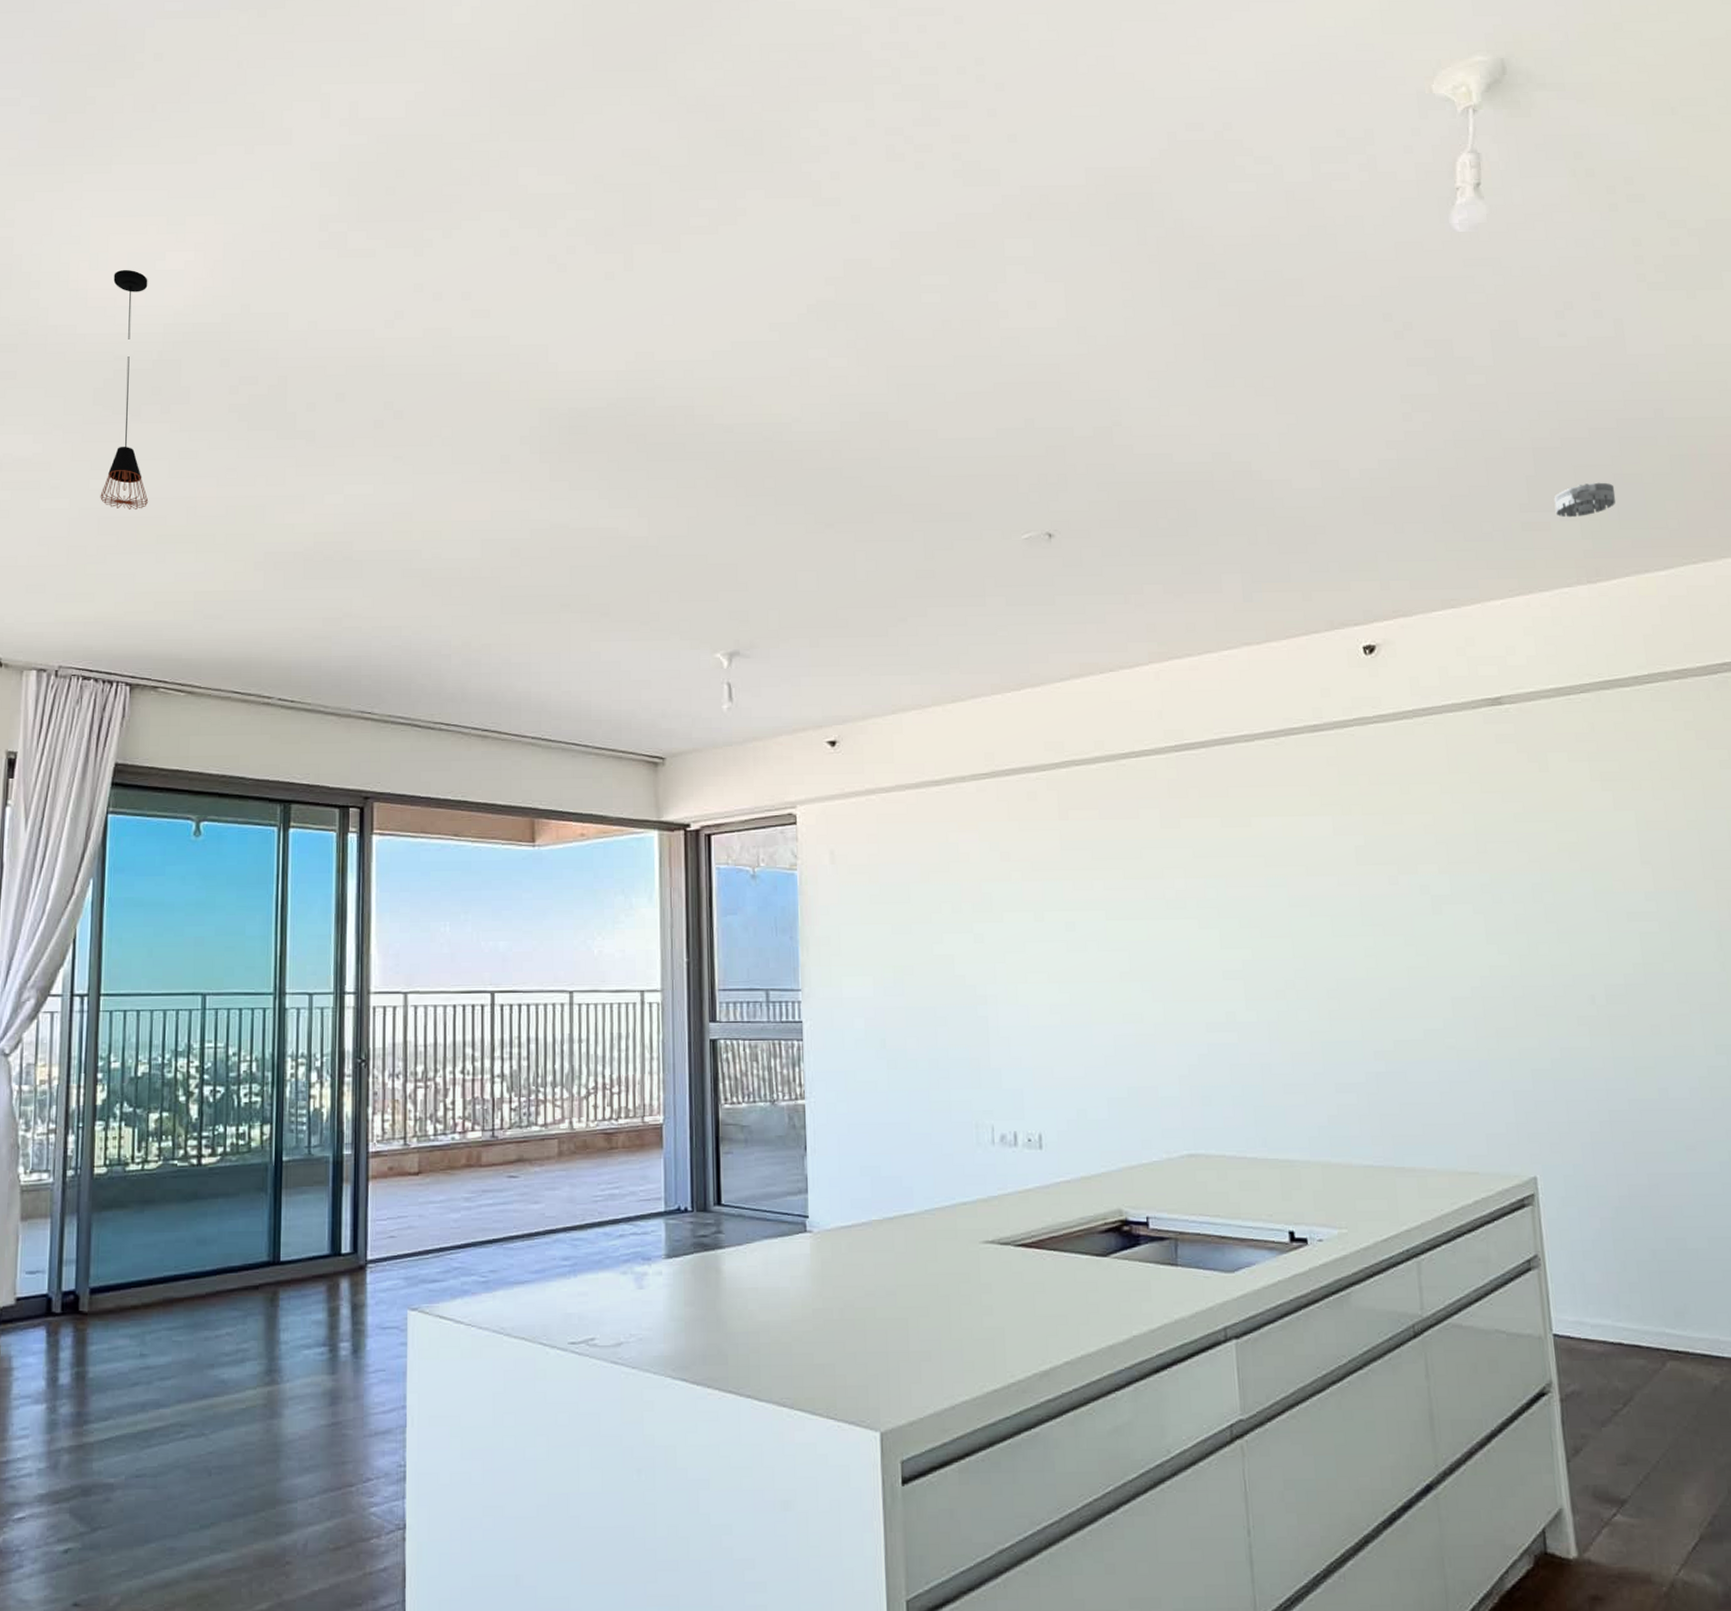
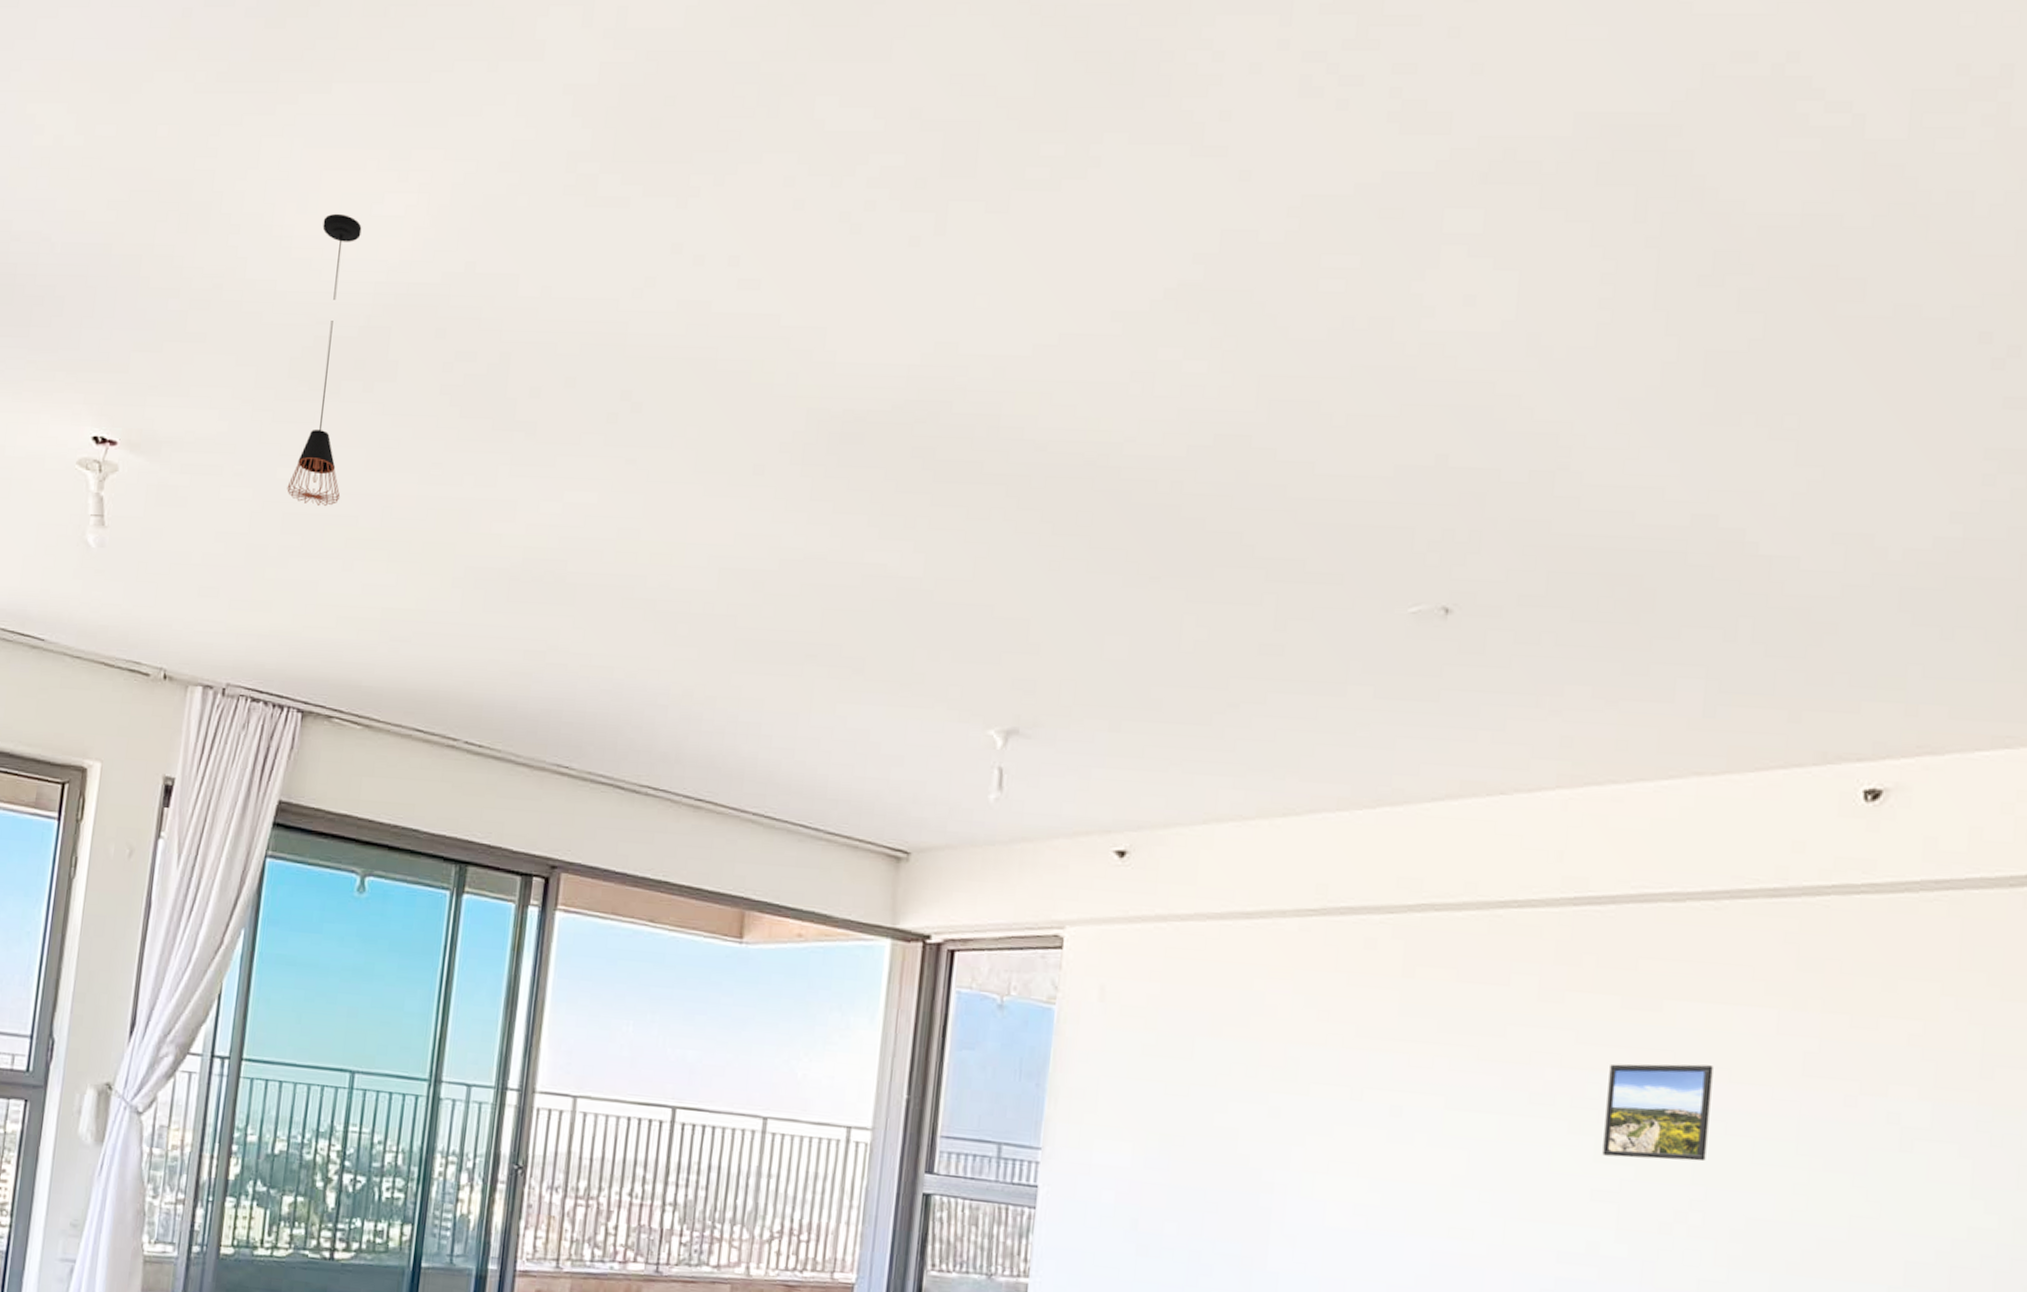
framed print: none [1221,864,1300,943] -> present [1602,1064,1713,1162]

